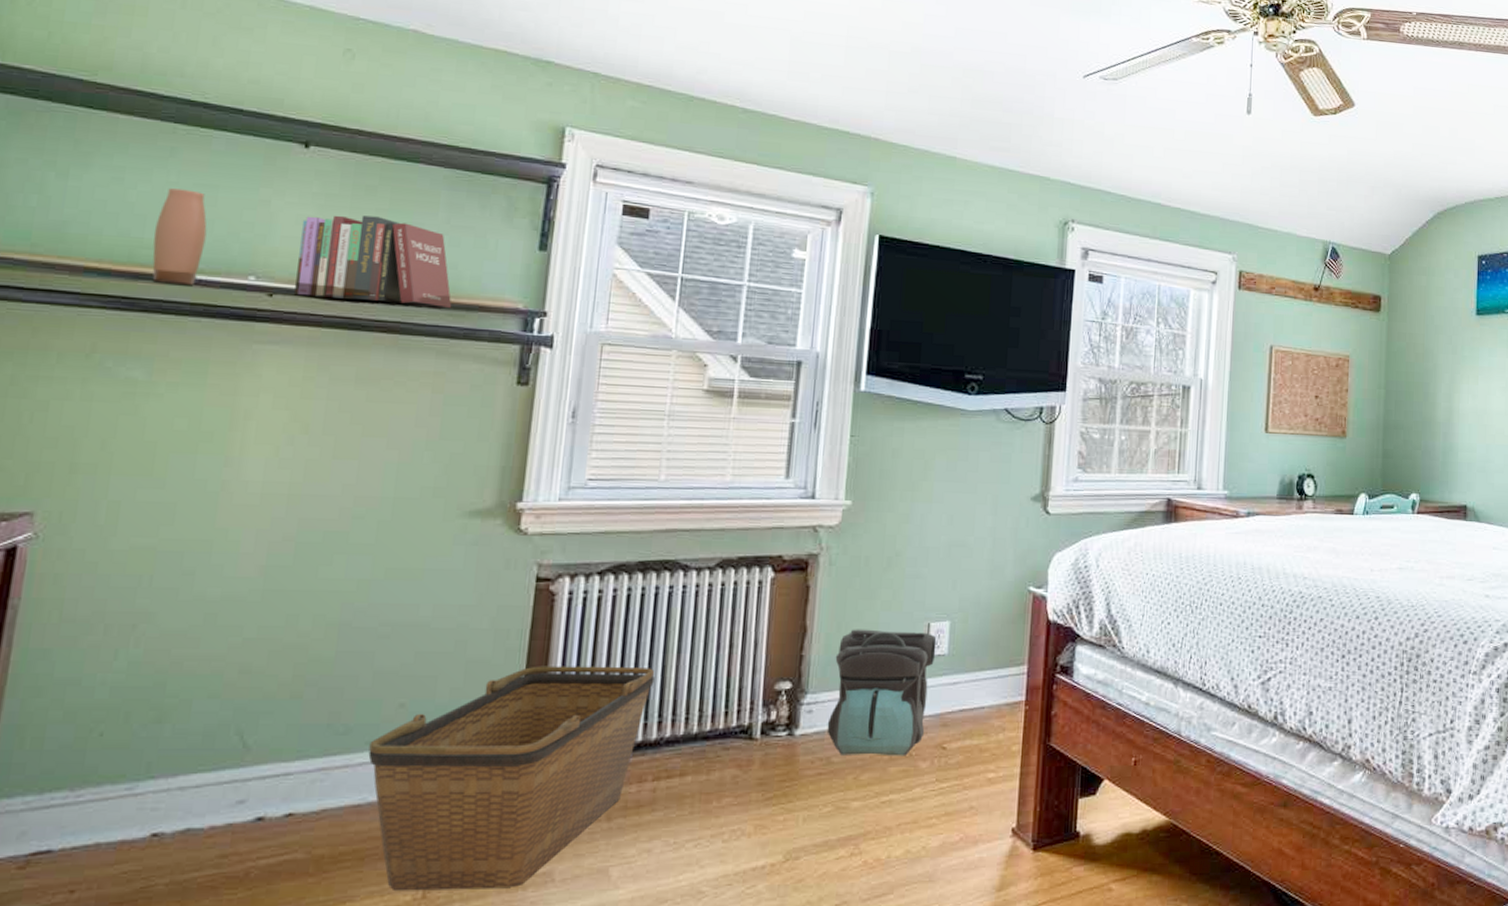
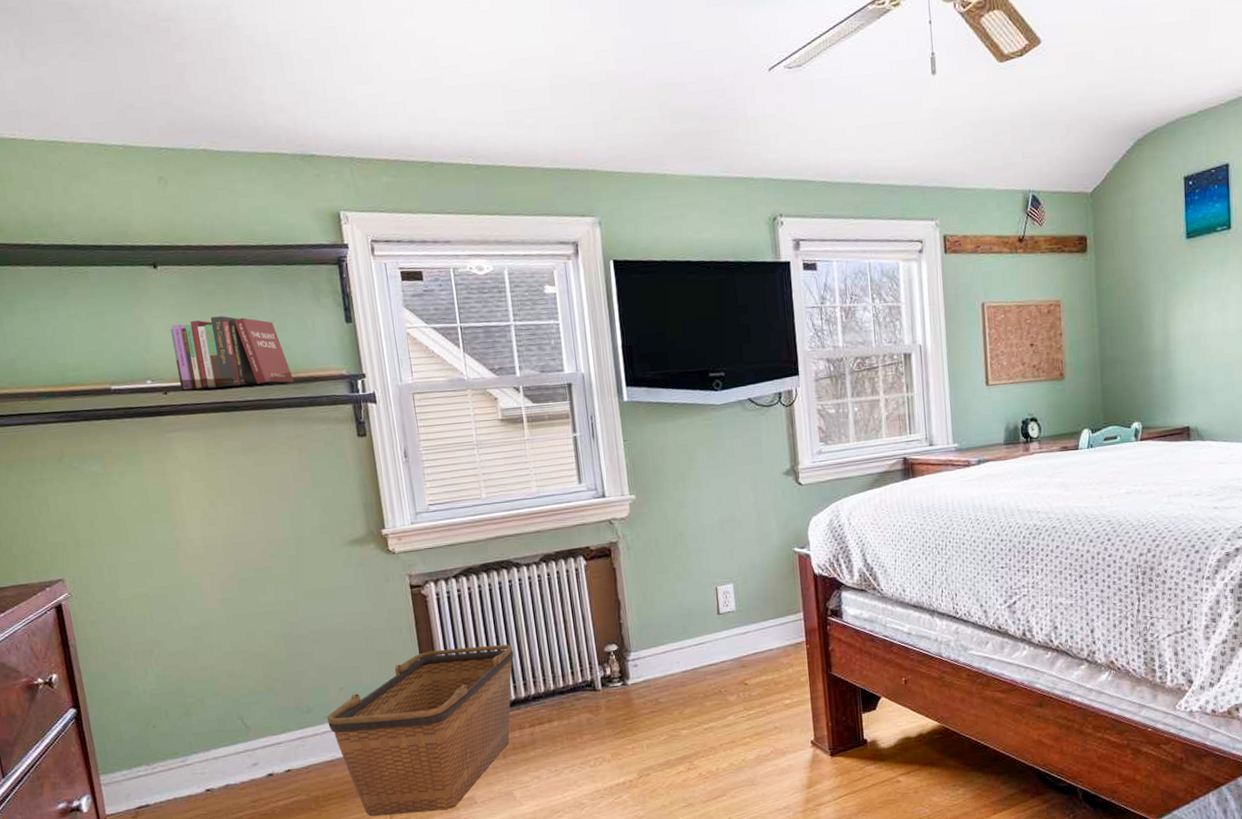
vase: present [152,188,207,286] -> none [71,318,112,398]
backpack: present [826,629,937,756] -> none [646,595,728,697]

